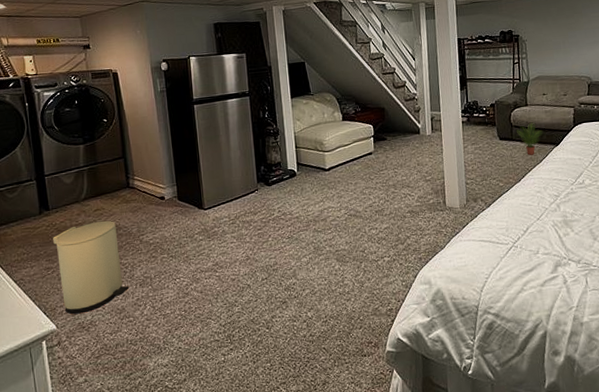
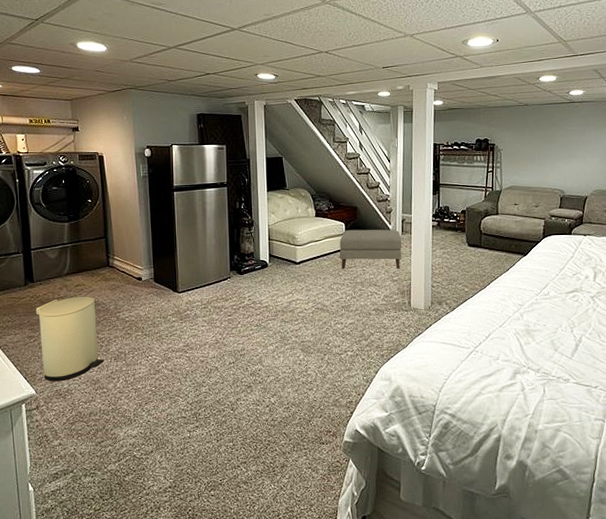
ottoman: none [369,128,434,173] -> present [339,229,402,270]
potted plant: present [517,122,543,156] -> none [486,231,511,264]

